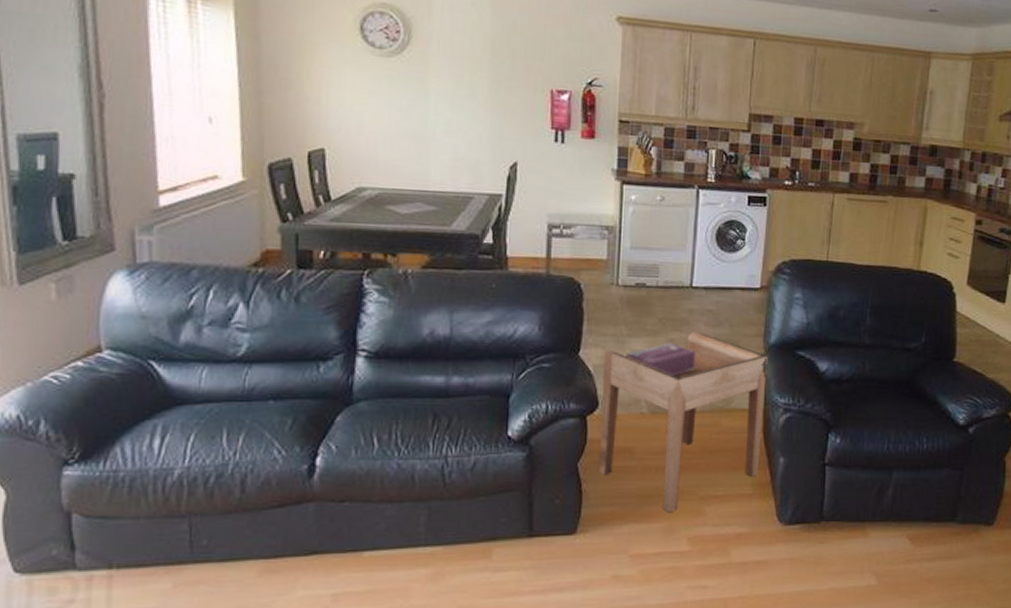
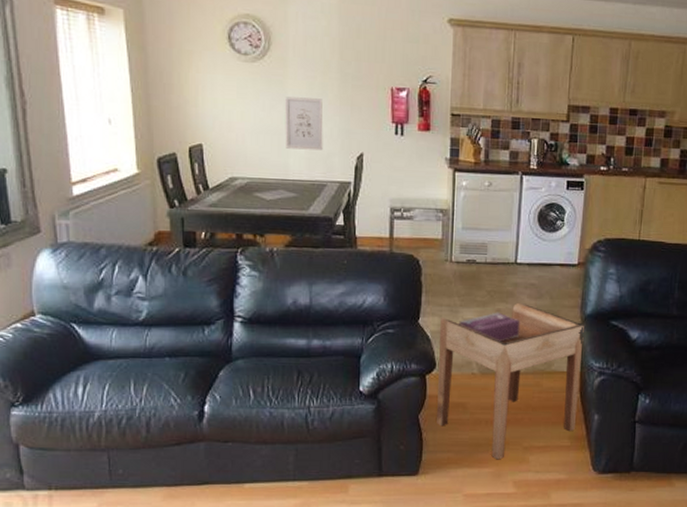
wall art: none [425,96,471,159] -> present [284,96,323,151]

